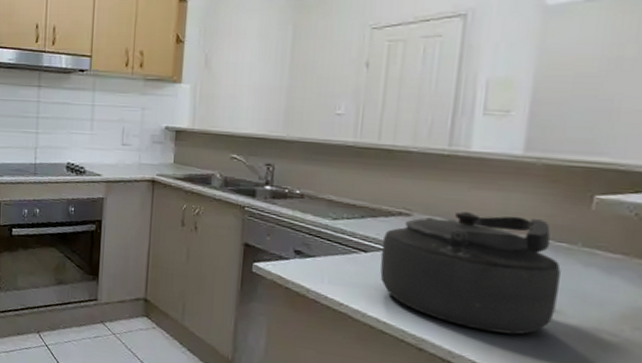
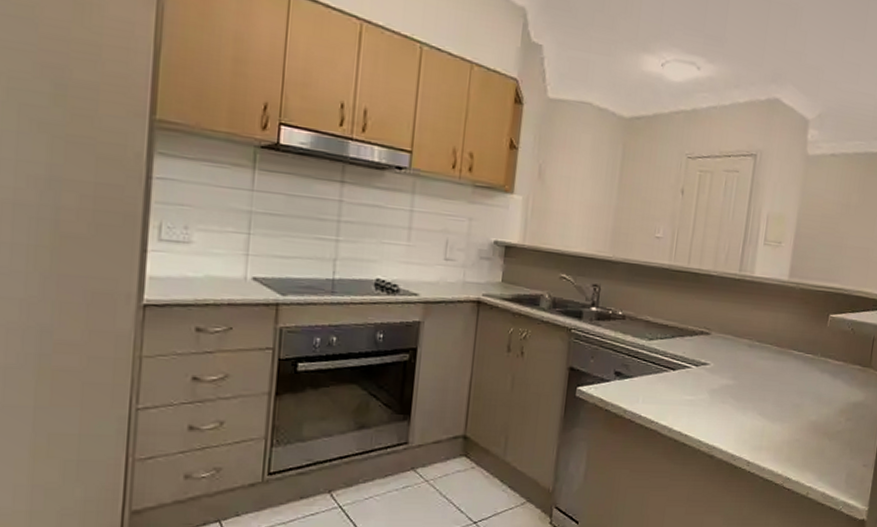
kettle: present [380,211,561,335] -> none [684,330,807,434]

